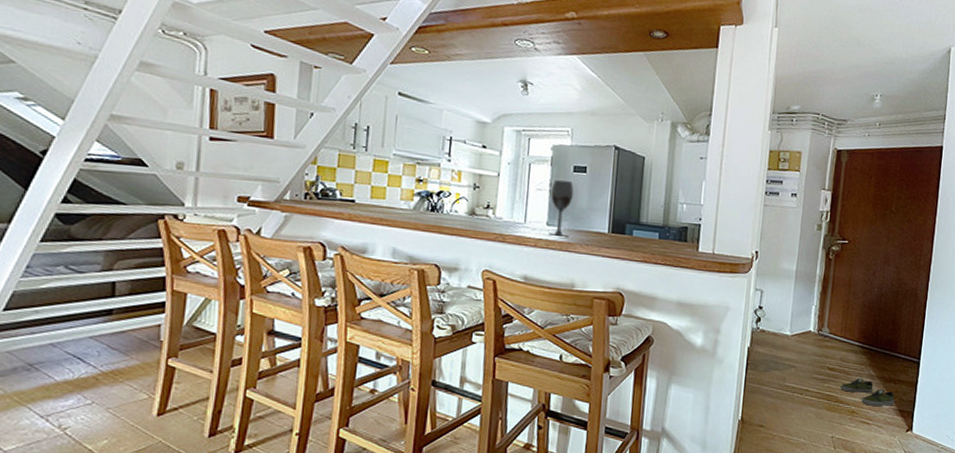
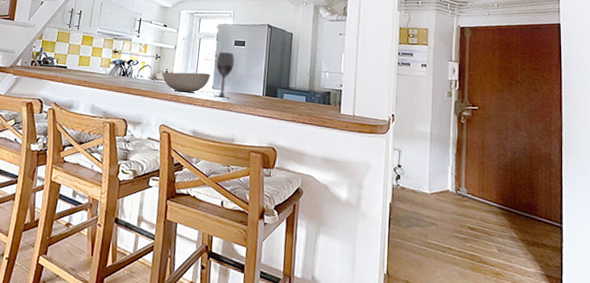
bowl: none [482,205,544,231] -> present [162,72,210,93]
shoe: present [841,379,895,407] -> none [483,240,541,270]

